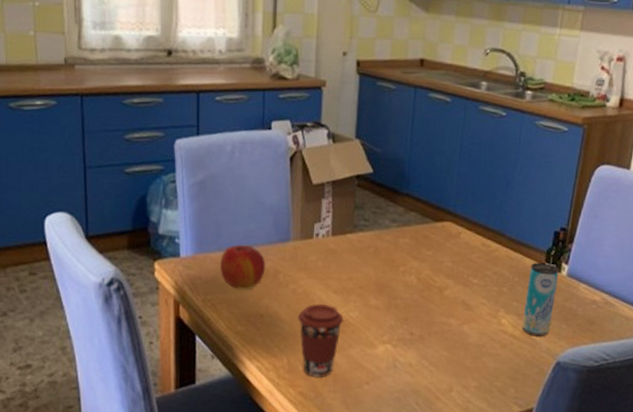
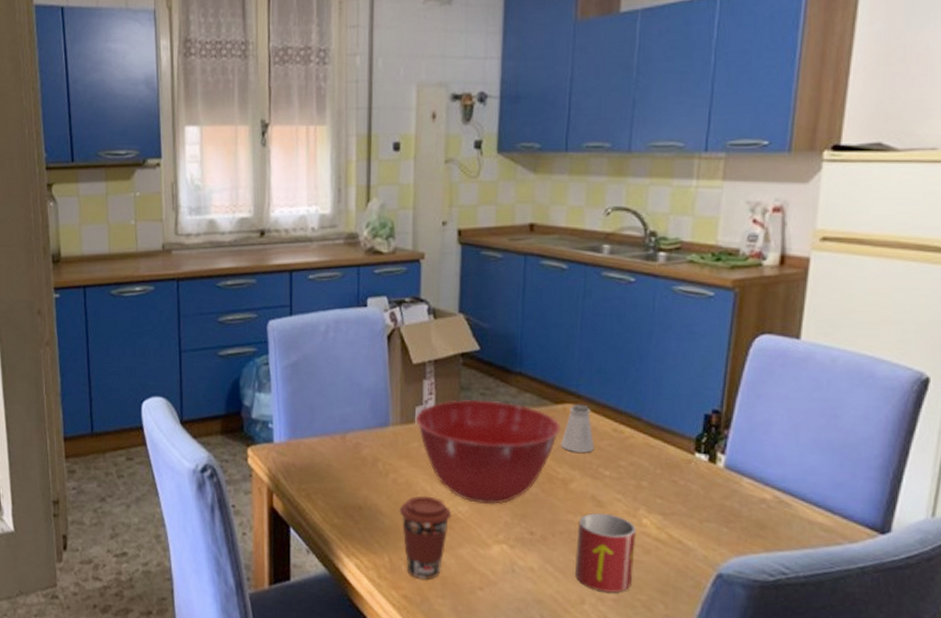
apple: present [220,244,266,290] -> none [315,429,364,479]
mixing bowl: none [314,217,439,311] -> present [415,399,561,505]
saltshaker: none [438,222,467,265] -> present [560,403,595,453]
mug: none [446,315,497,381] -> present [575,512,637,593]
beverage can: present [522,261,559,336] -> none [669,450,714,541]

